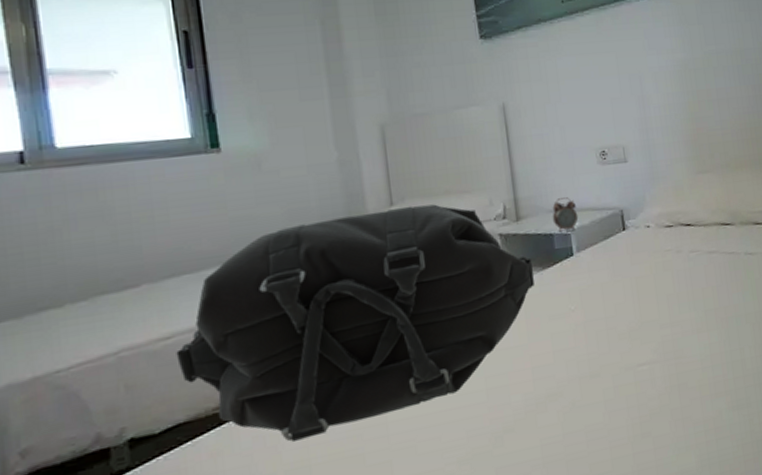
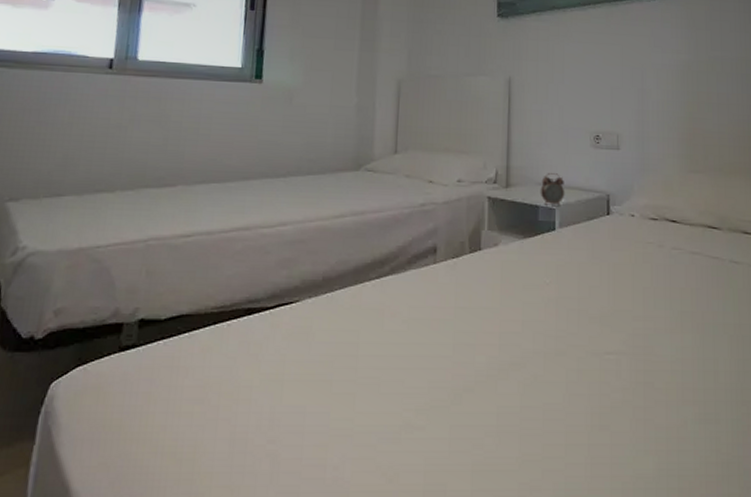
duffel bag: present [176,204,534,442] -> none [192,156,516,354]

